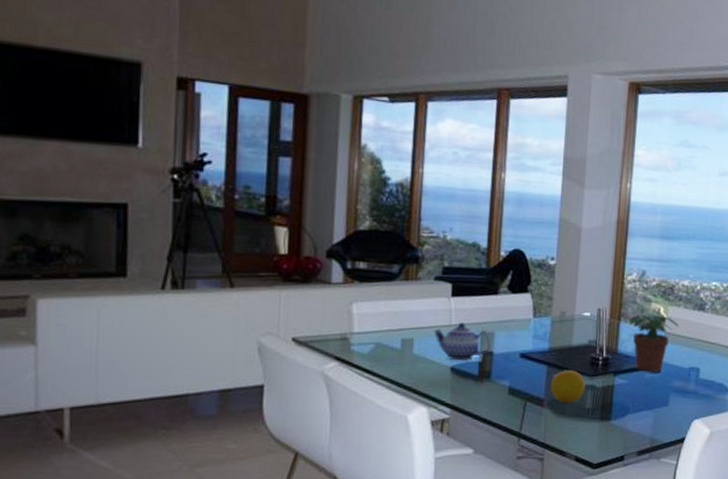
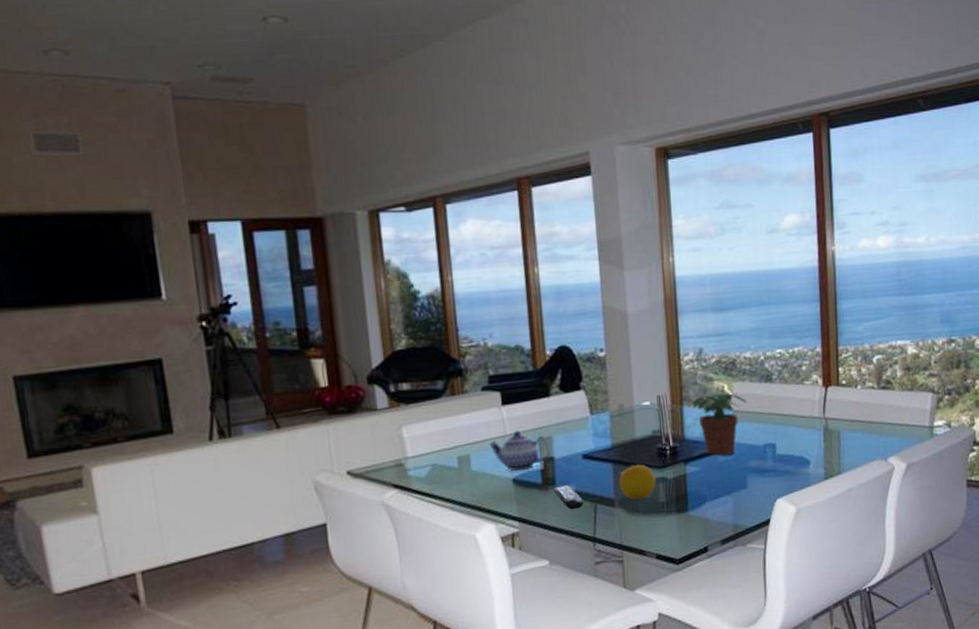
remote control: none [488,380,515,404] -> present [553,485,584,510]

